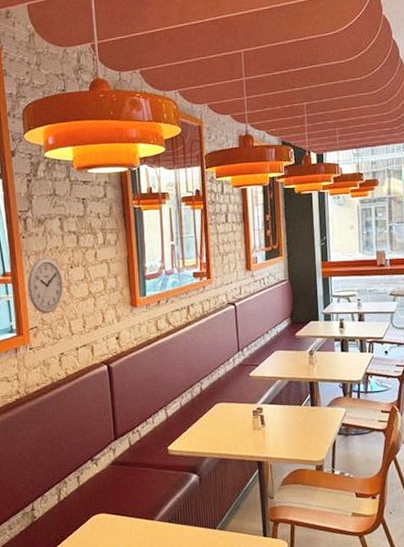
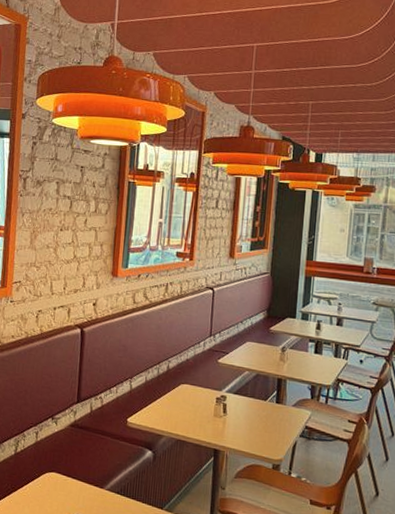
wall clock: present [27,257,63,314] -> none [17,216,52,271]

